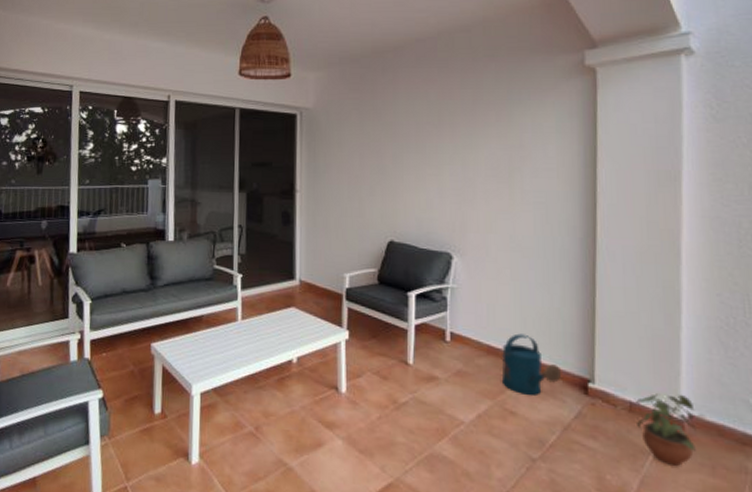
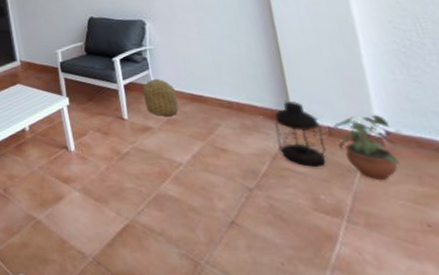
basket: none [436,323,472,367] -> present [142,79,179,116]
watering can: present [501,333,562,395] -> none [203,80,261,133]
lantern: none [573,367,623,445] -> present [274,101,326,168]

